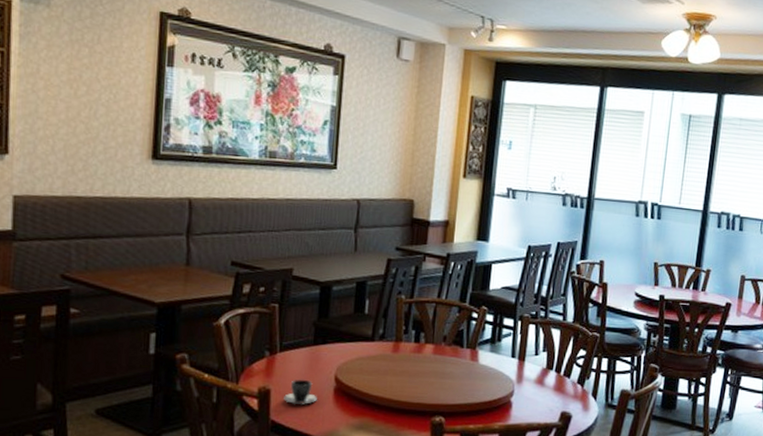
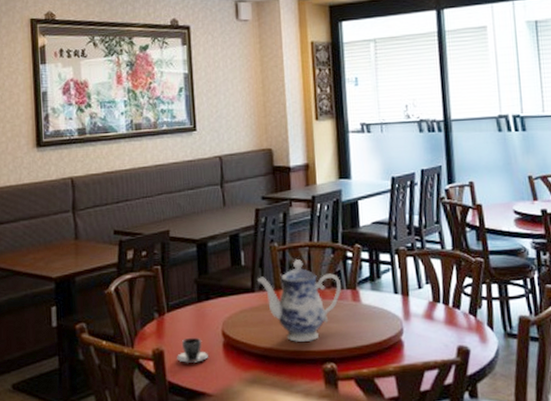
teapot: none [379,313,462,394] -> present [257,258,341,342]

